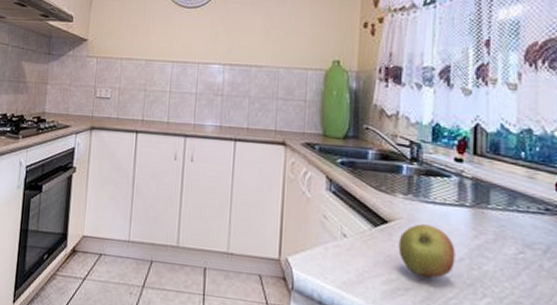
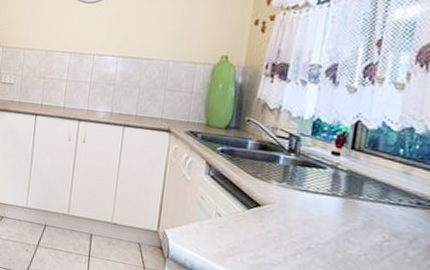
apple: present [398,224,455,279] -> none [268,209,323,258]

